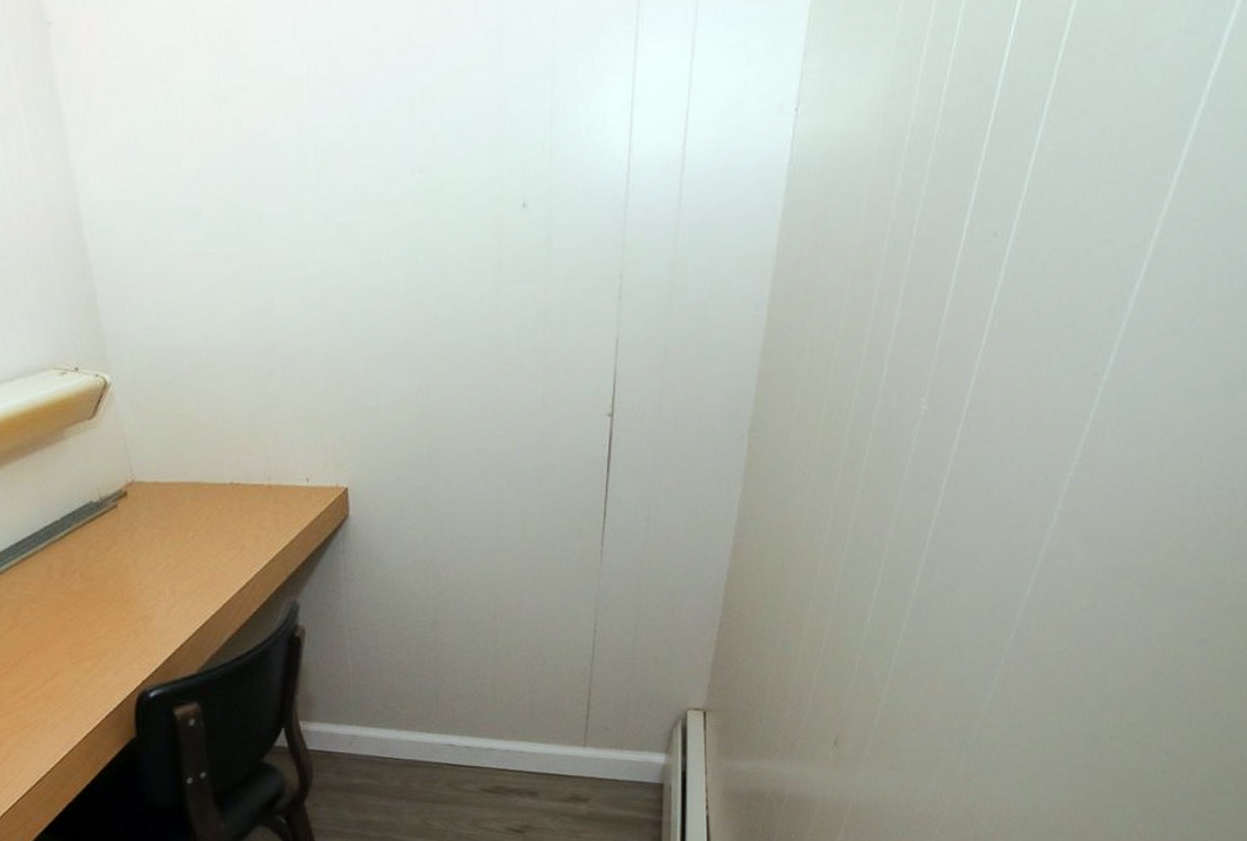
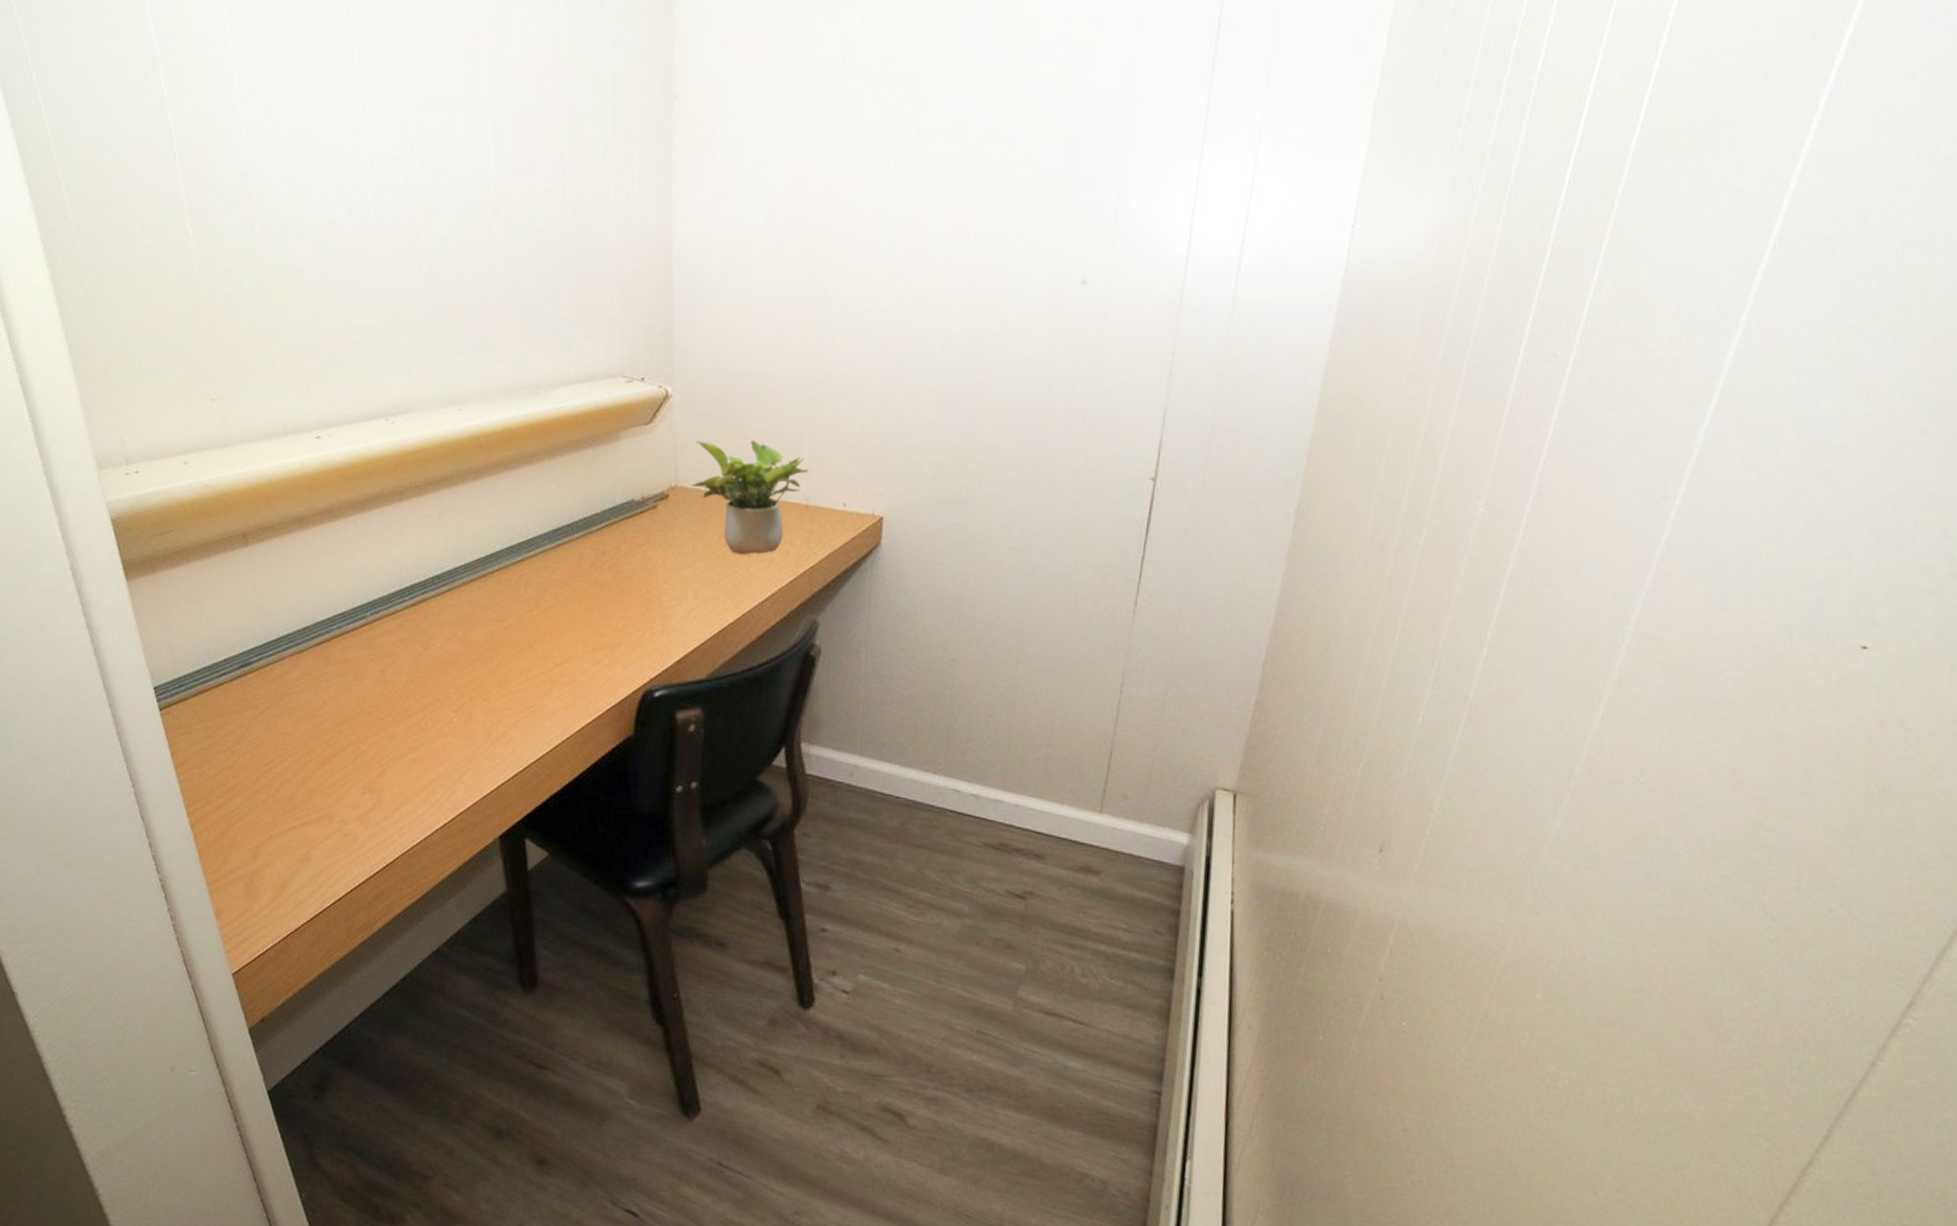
potted plant: none [145,422,266,545] -> present [692,440,809,555]

